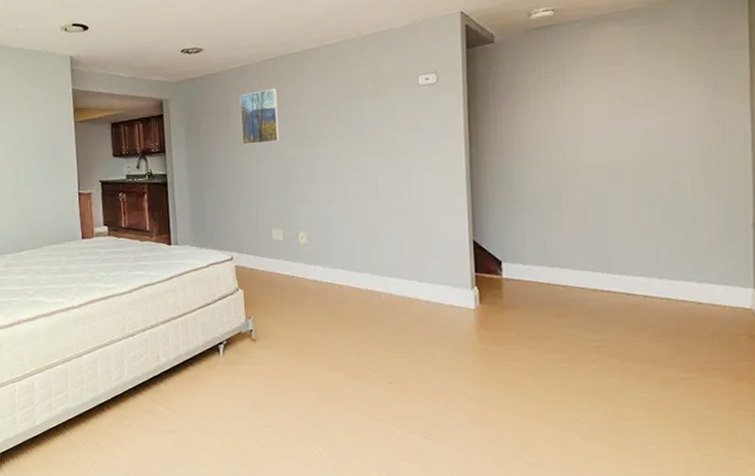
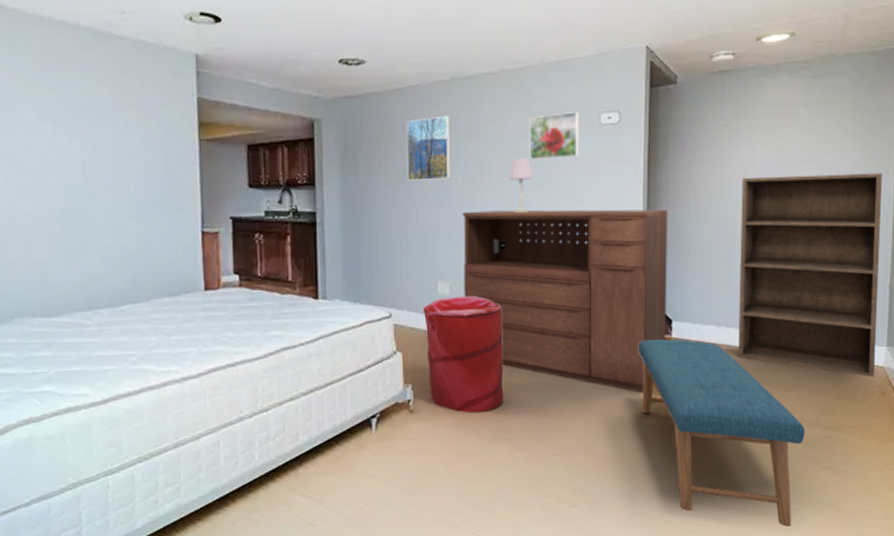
laundry hamper: none [260,240,337,344] -> present [422,295,504,414]
dresser: none [292,158,496,329] -> present [462,209,667,393]
table lamp: none [333,119,355,168] -> present [509,158,532,213]
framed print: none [349,76,399,122] -> present [529,112,579,161]
bench: none [468,279,659,467] -> present [639,339,805,527]
bookshelf: none [570,111,741,320] -> present [738,173,882,378]

